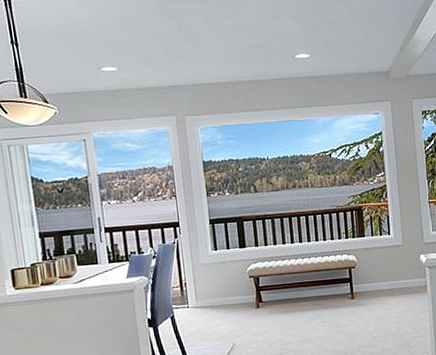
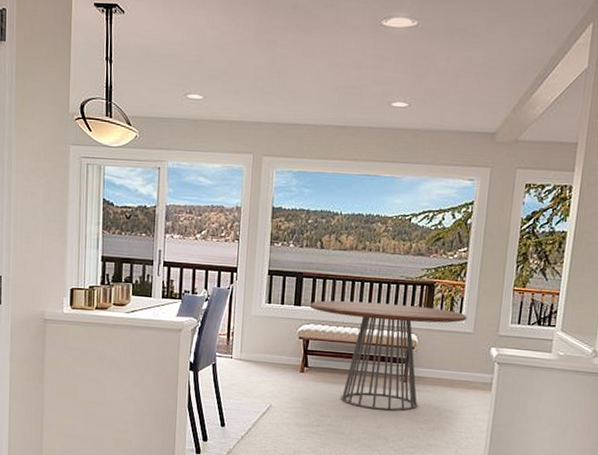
dining table: none [255,228,395,329] -> present [311,300,468,411]

